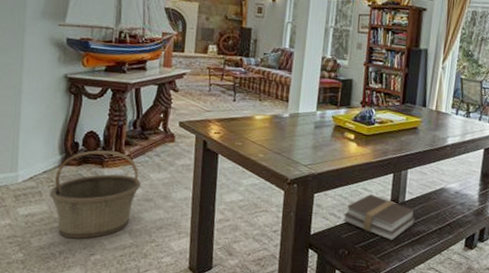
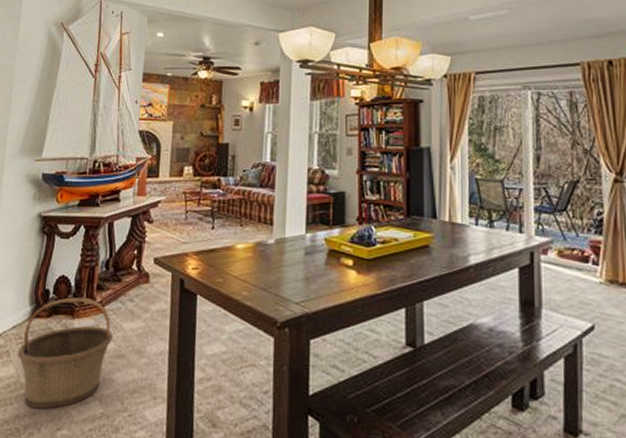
book: present [343,194,416,241] -> none [348,337,441,401]

